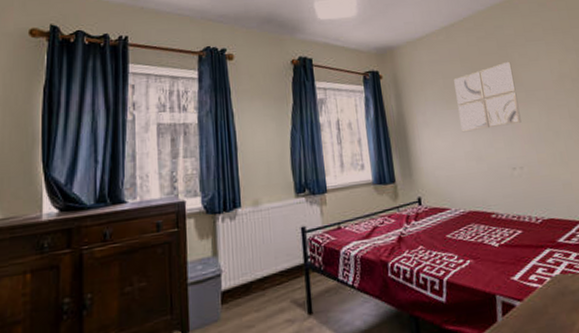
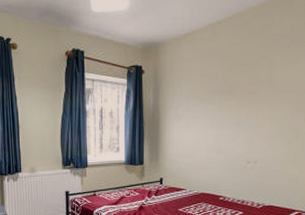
wall art: present [454,61,522,133] -> none [208,62,270,127]

